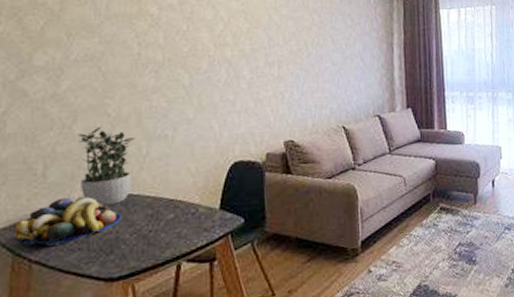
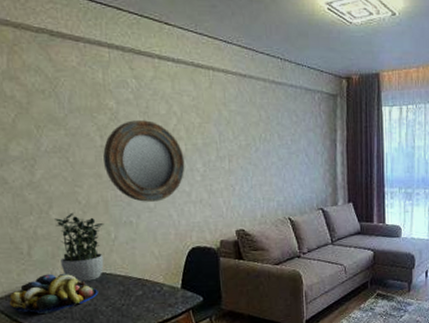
home mirror: none [140,26,230,113] -> present [103,120,185,202]

